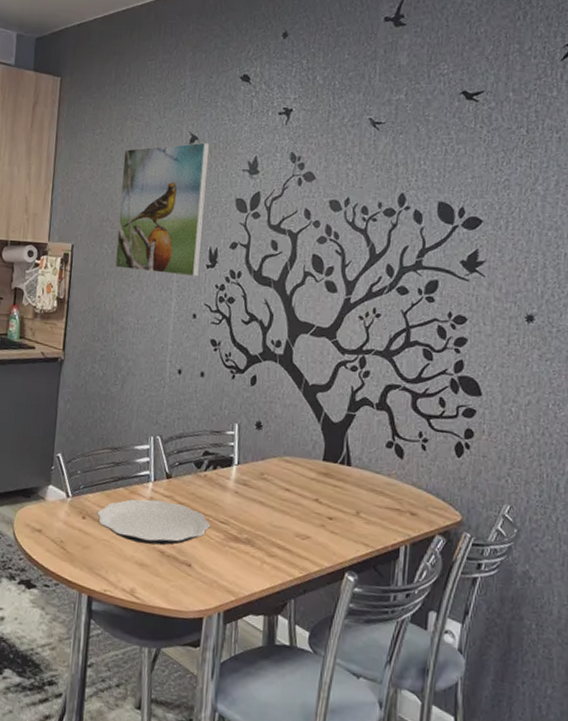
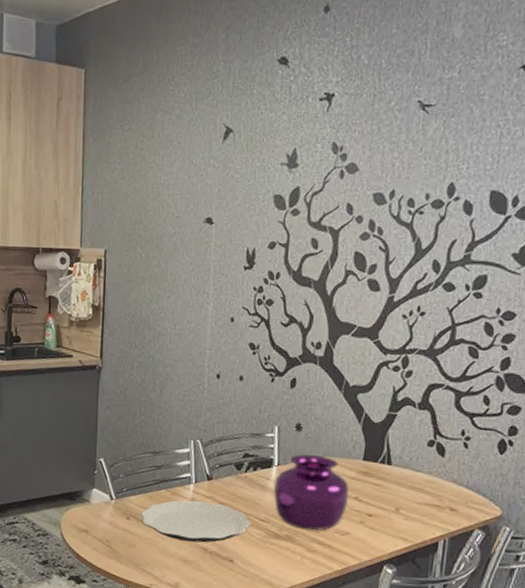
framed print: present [114,142,210,277] -> none [149,135,246,279]
vase: none [233,453,310,534] -> present [274,454,350,531]

